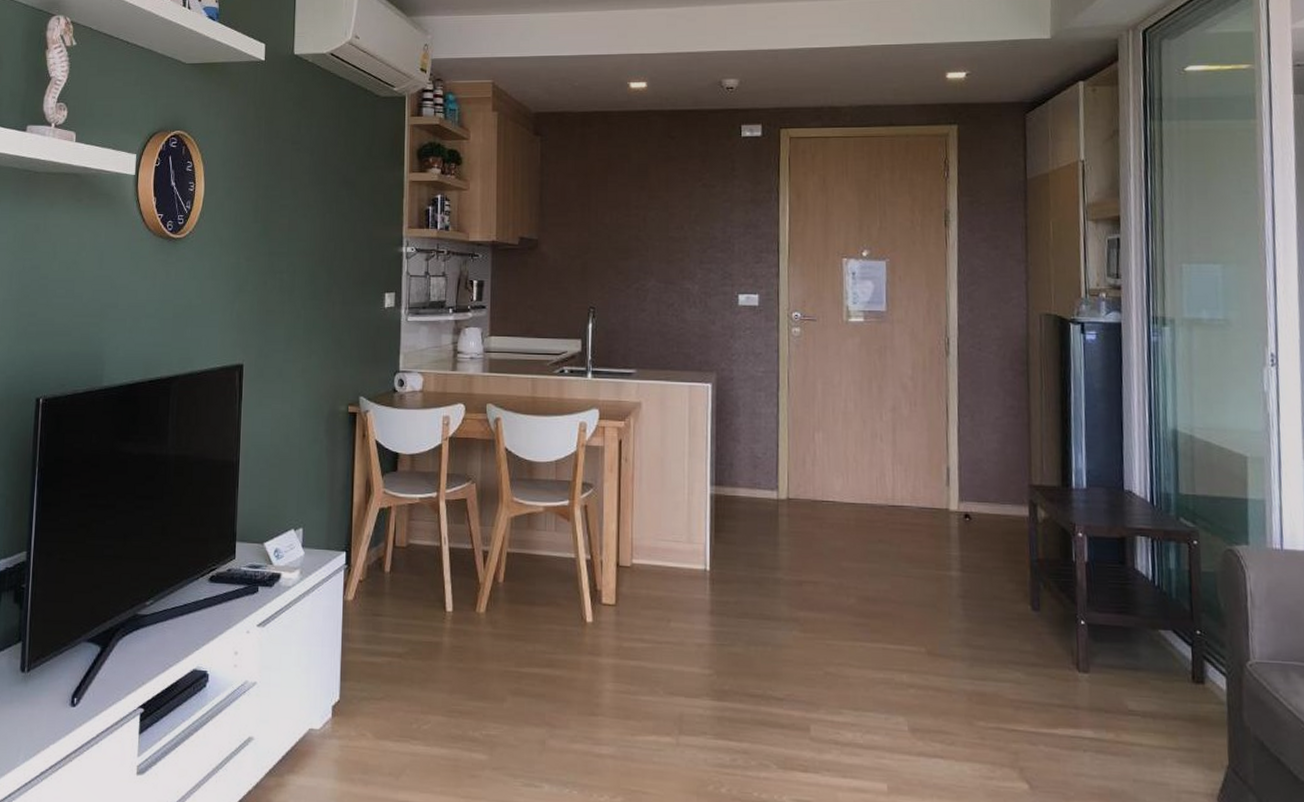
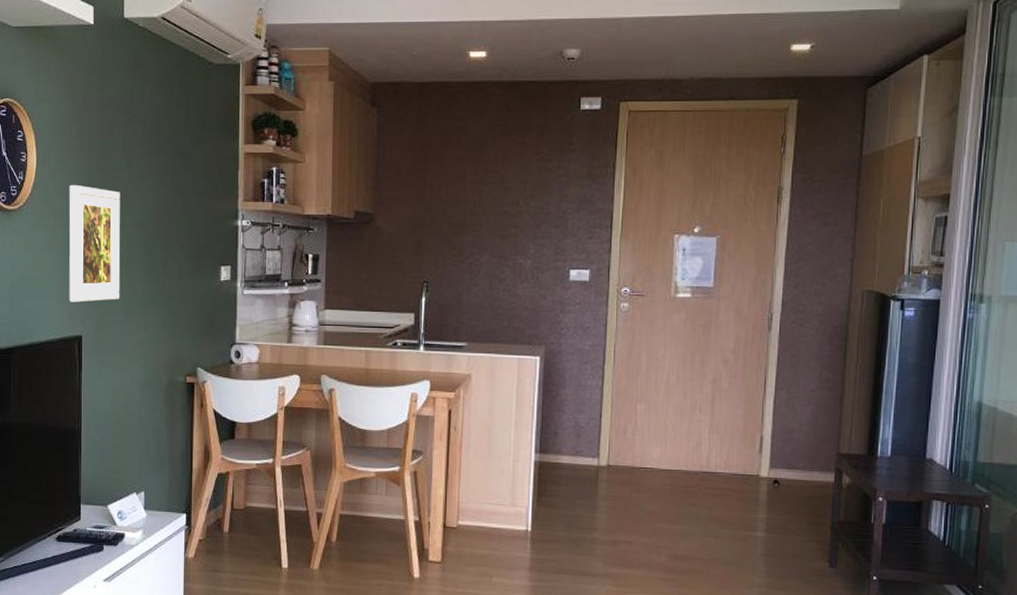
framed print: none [231,214,286,330] -> present [69,185,121,302]

